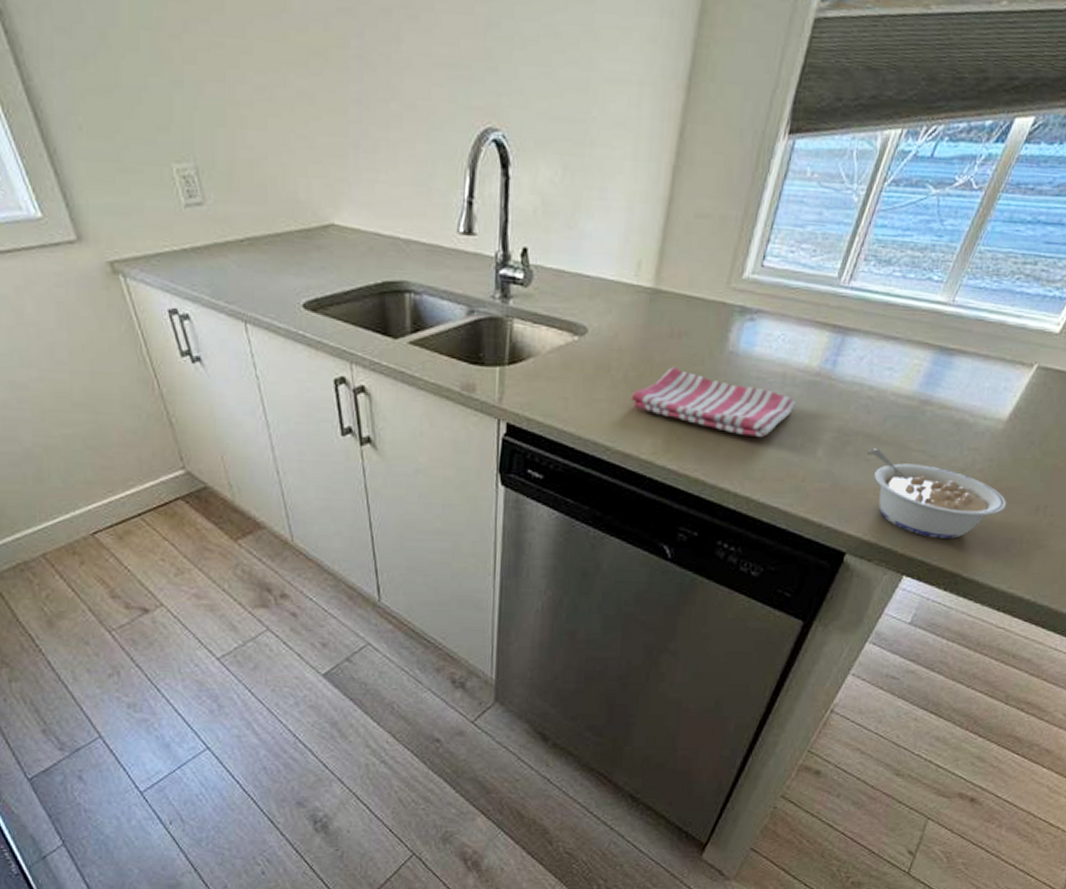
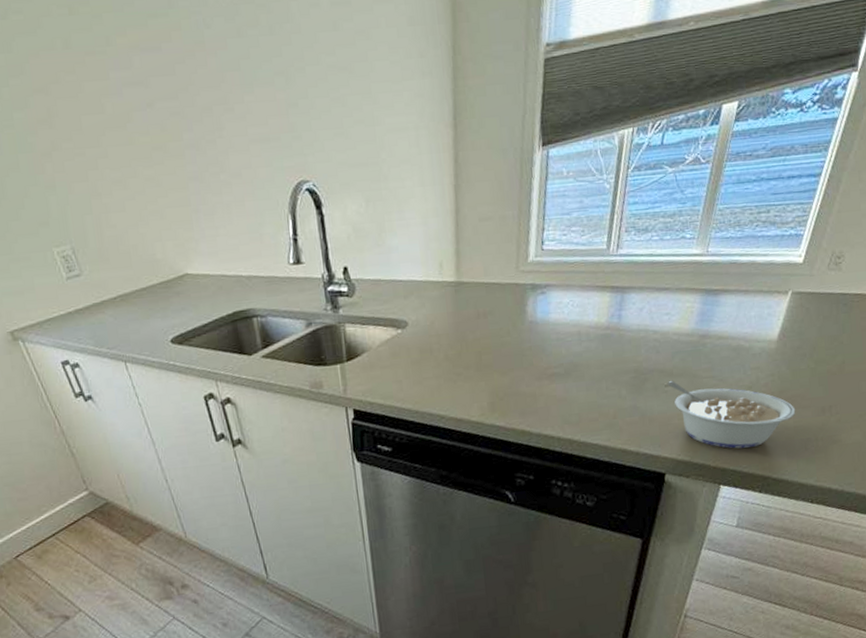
dish towel: present [631,367,796,437] -> none [454,341,594,389]

